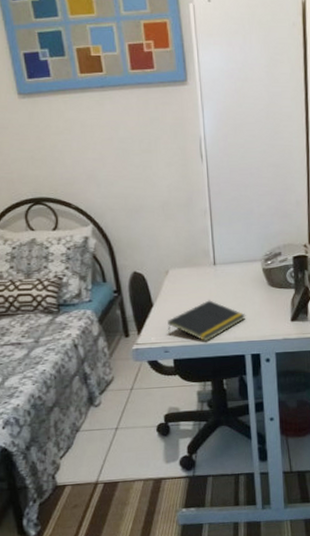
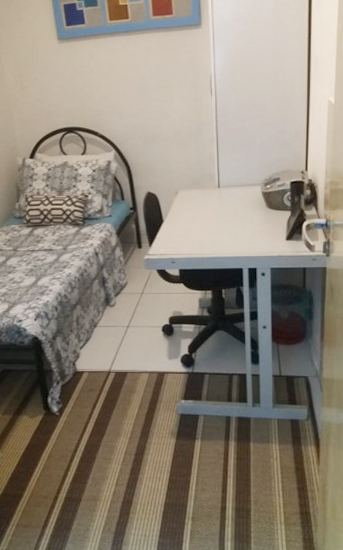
notepad: present [168,300,246,342] -> none [175,218,245,256]

